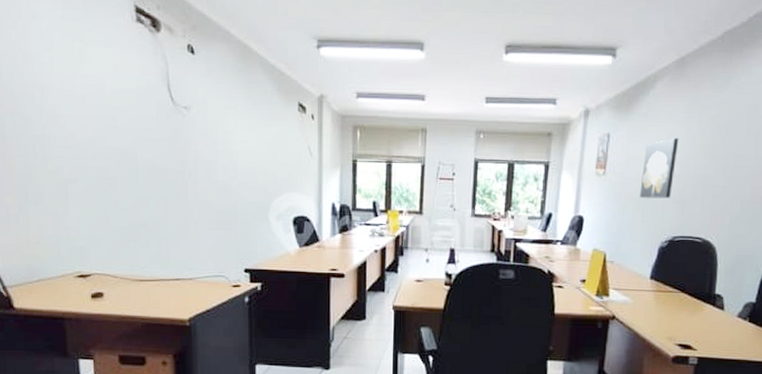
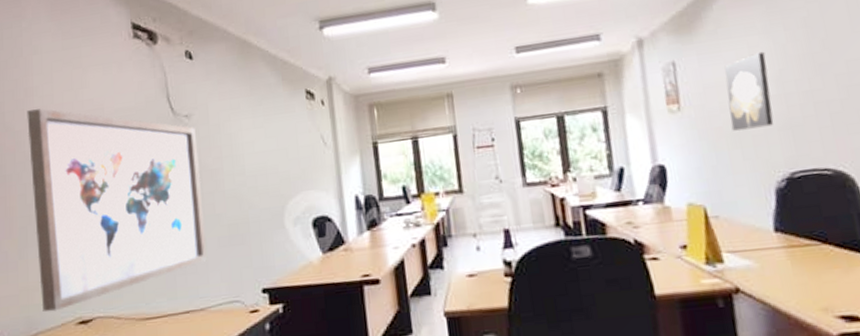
wall art: none [26,75,198,264] -> present [27,108,207,312]

